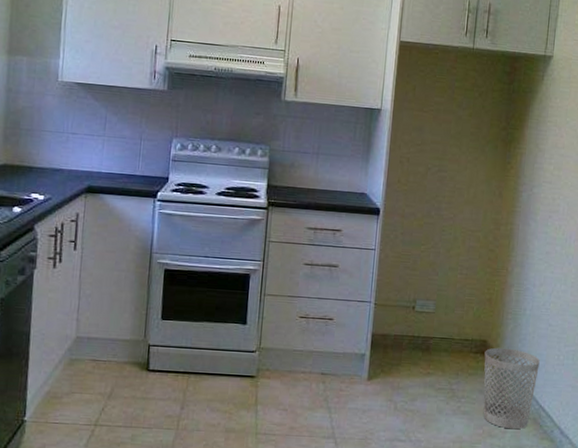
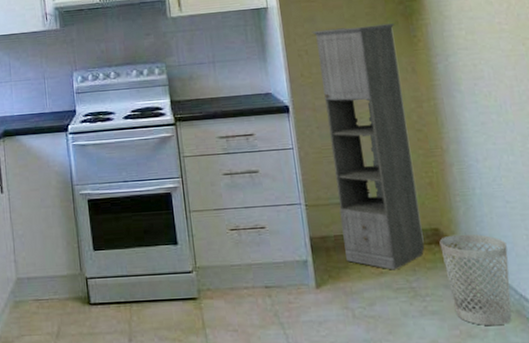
storage cabinet: none [400,140,494,372] -> present [312,23,425,270]

